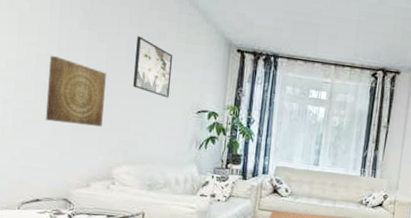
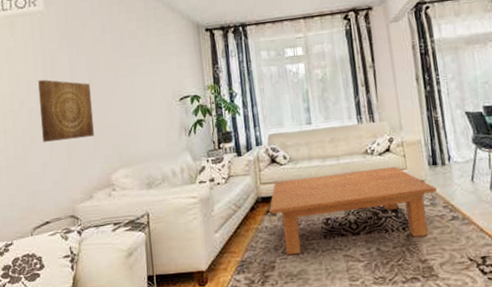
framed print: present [133,36,173,98] -> none [111,41,151,93]

